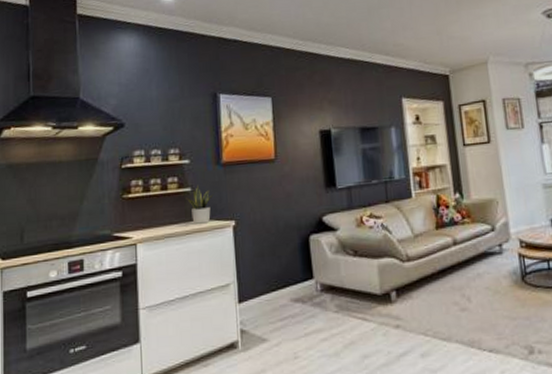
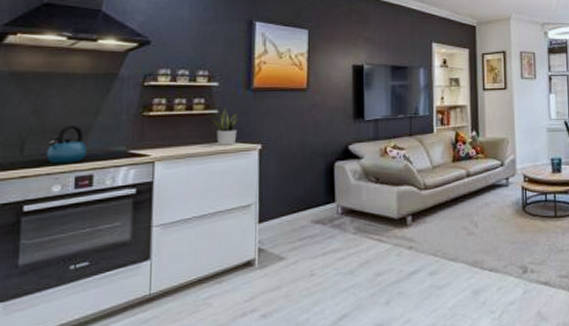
kettle: none [42,211,76,251] -> present [46,124,87,165]

